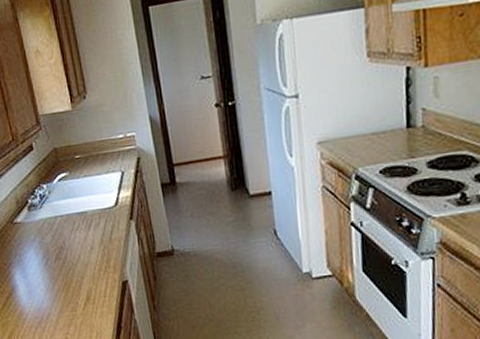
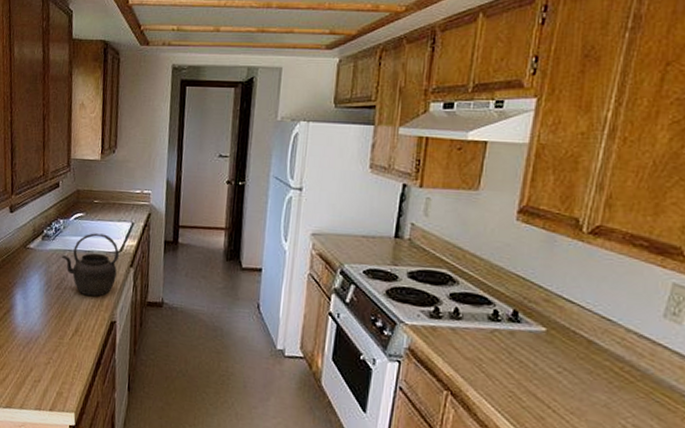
kettle: none [53,190,118,261] -> present [61,233,119,297]

